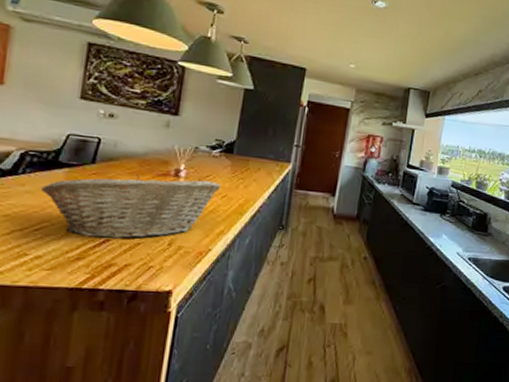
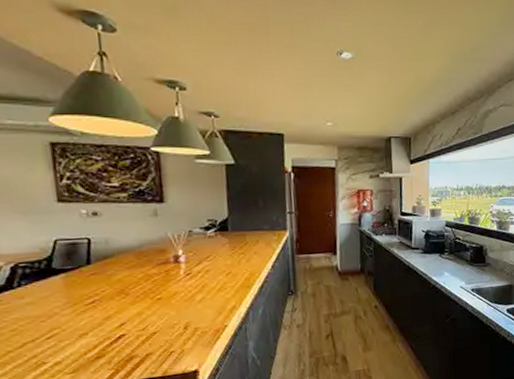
fruit basket: present [40,174,221,239] -> none [41,261,223,336]

